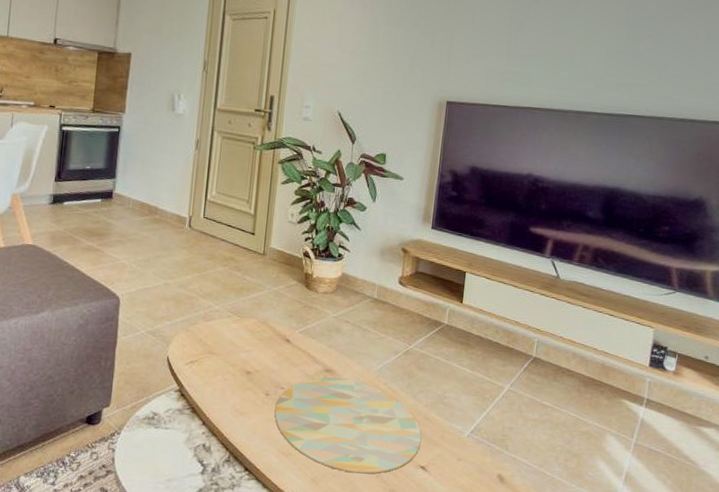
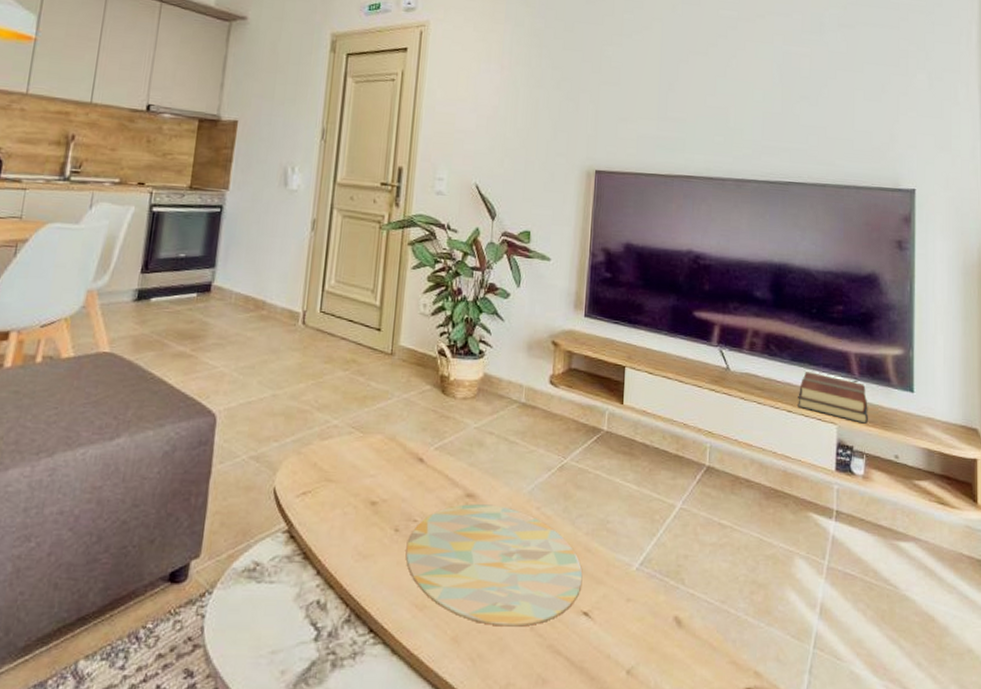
books: none [619,282,684,329] -> present [798,372,868,424]

